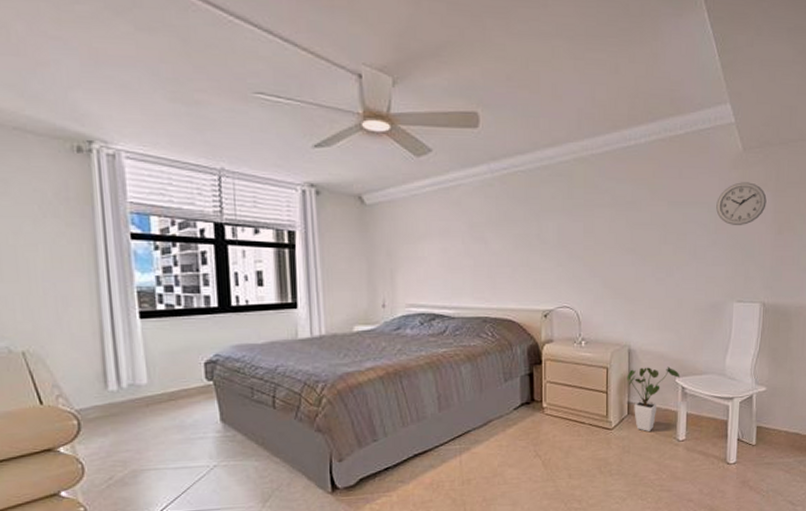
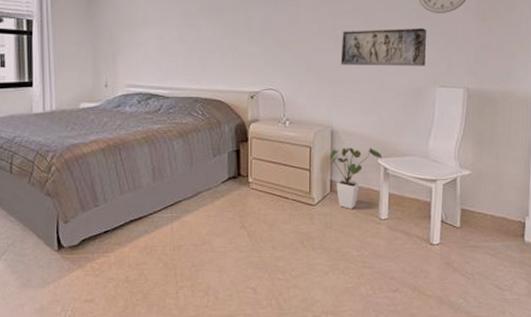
relief sculpture: none [638,241,725,281] -> present [340,28,427,66]

